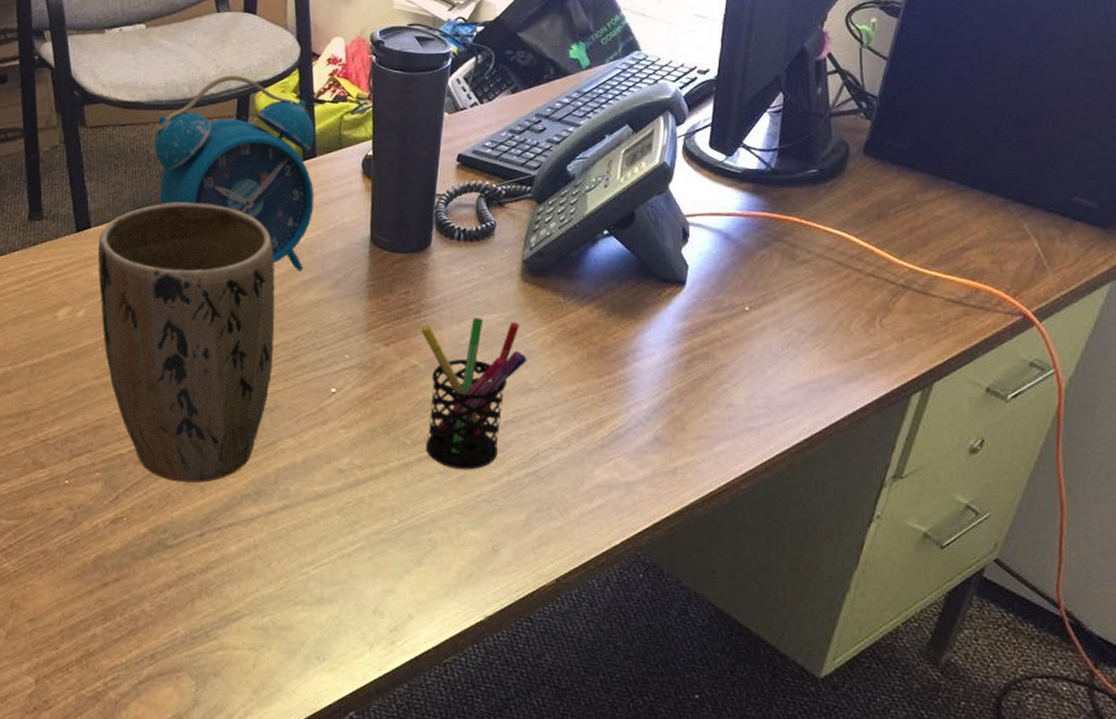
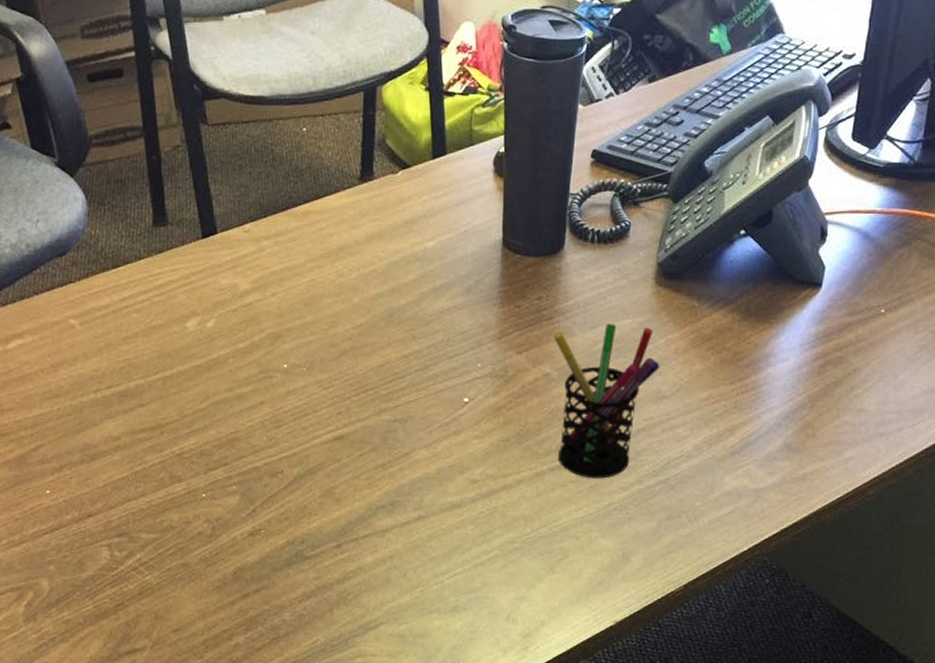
plant pot: present [97,203,275,483] -> none [225,205,407,494]
alarm clock: present [154,75,314,271] -> none [279,66,445,277]

